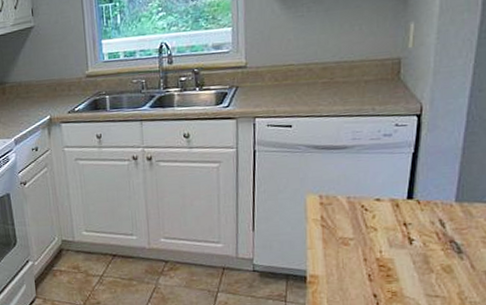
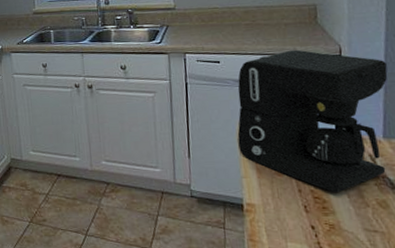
coffee maker: none [305,109,468,261] -> present [237,49,388,193]

